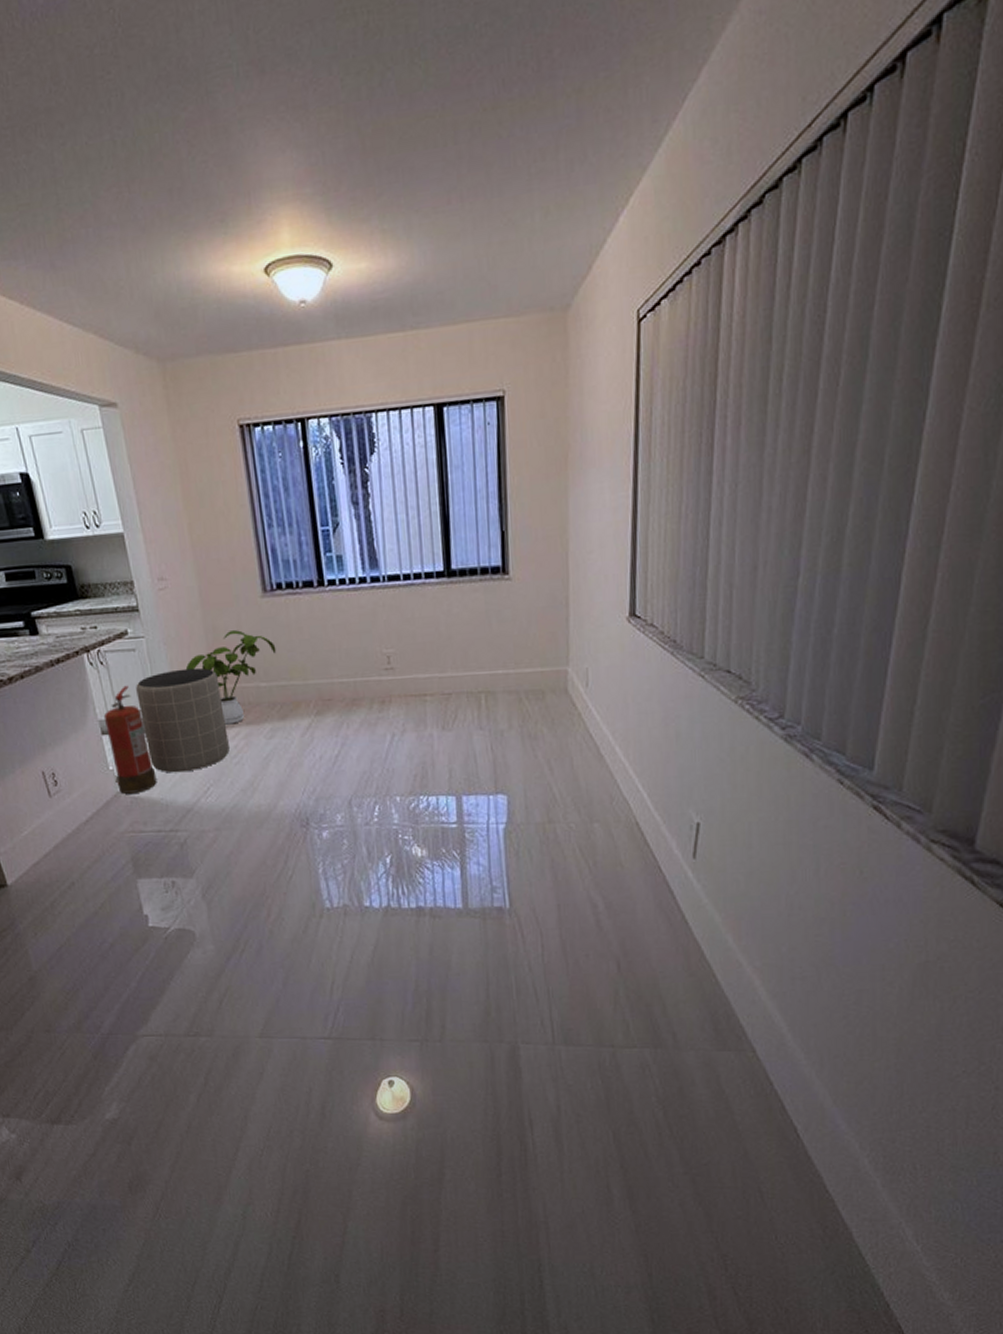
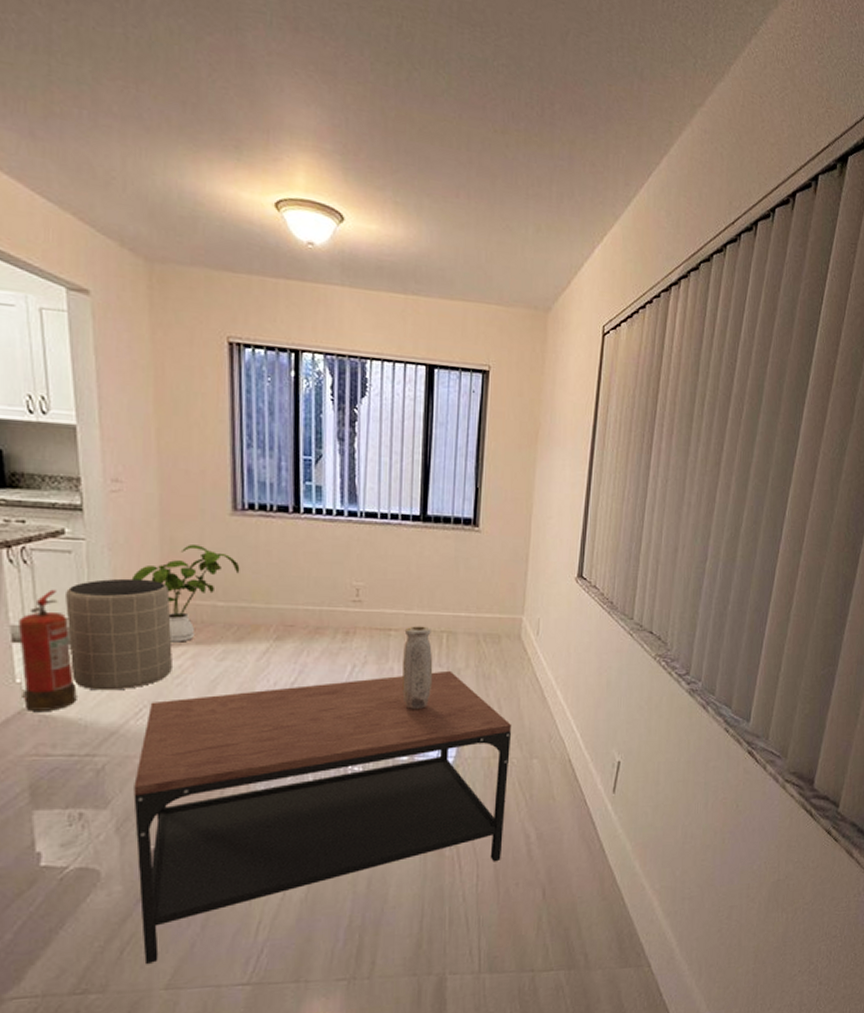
coffee table: none [211,733,567,1014] -> present [133,670,512,964]
vase: none [440,688,475,775] -> present [402,626,433,709]

